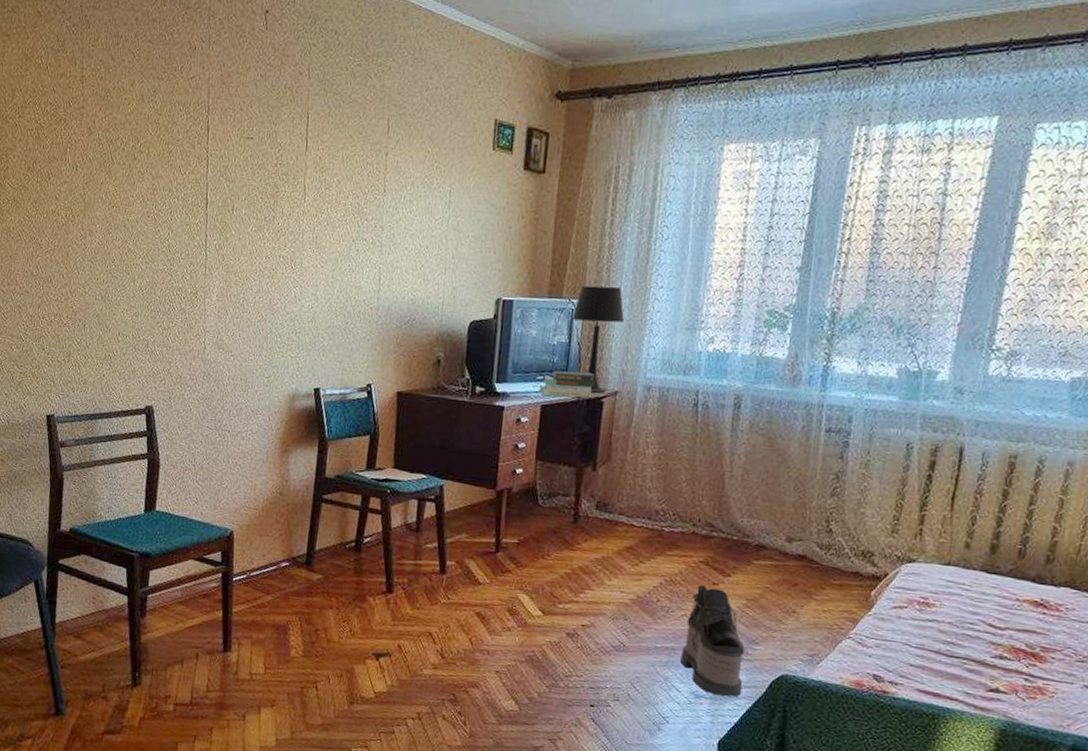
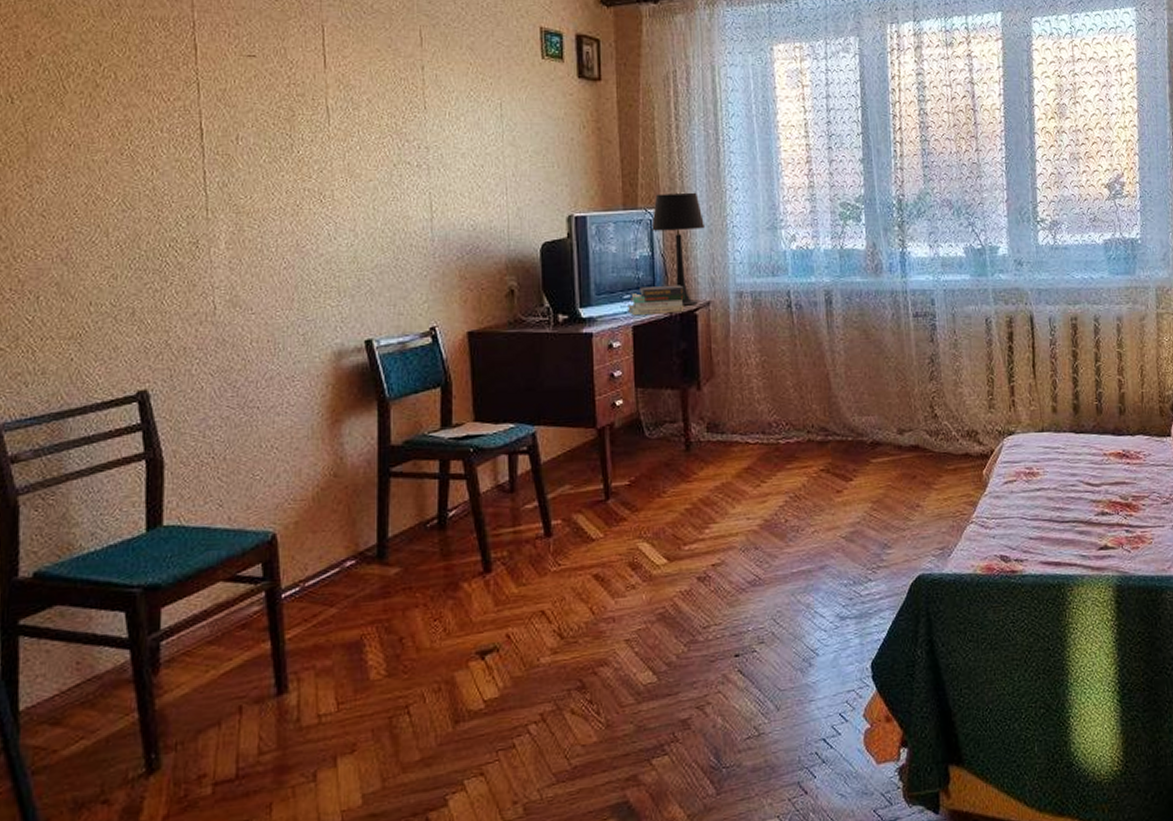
boot: present [680,585,745,697] -> none [818,495,885,612]

